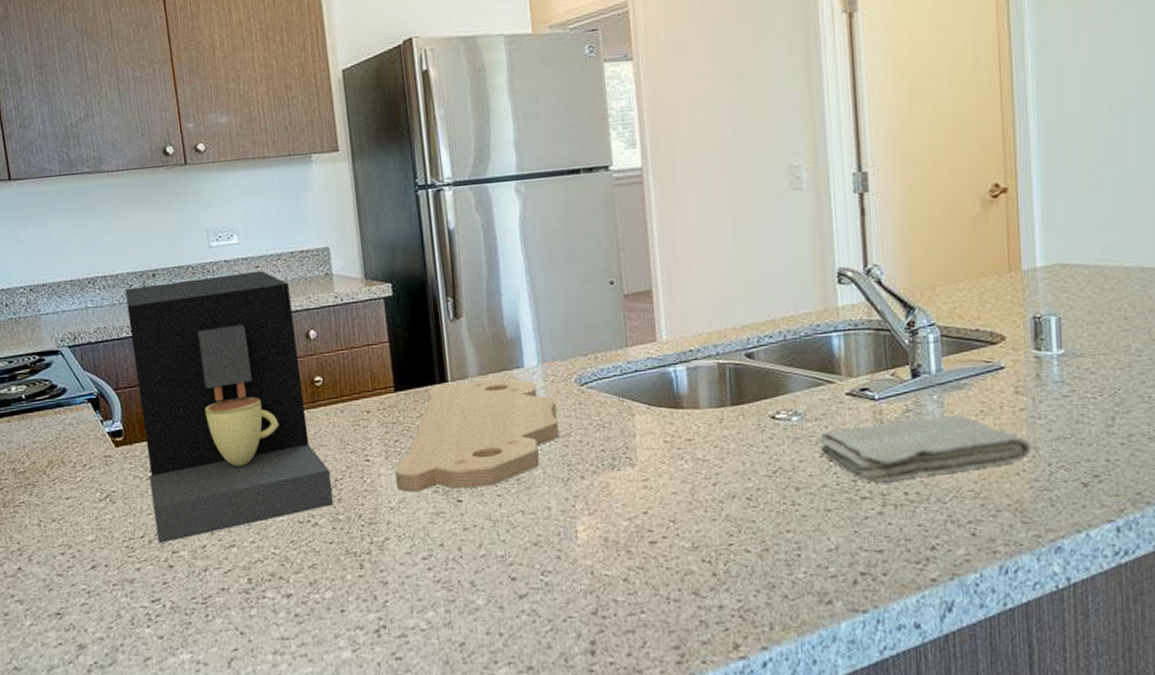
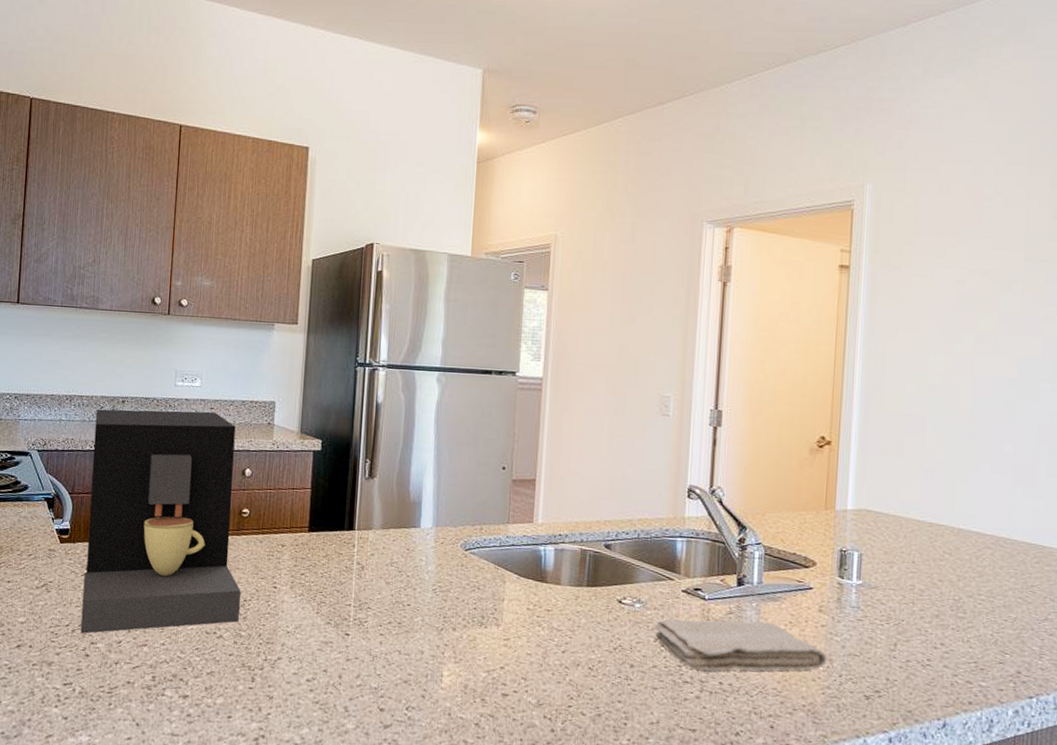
cutting board: present [395,378,559,492] -> none [296,531,442,625]

